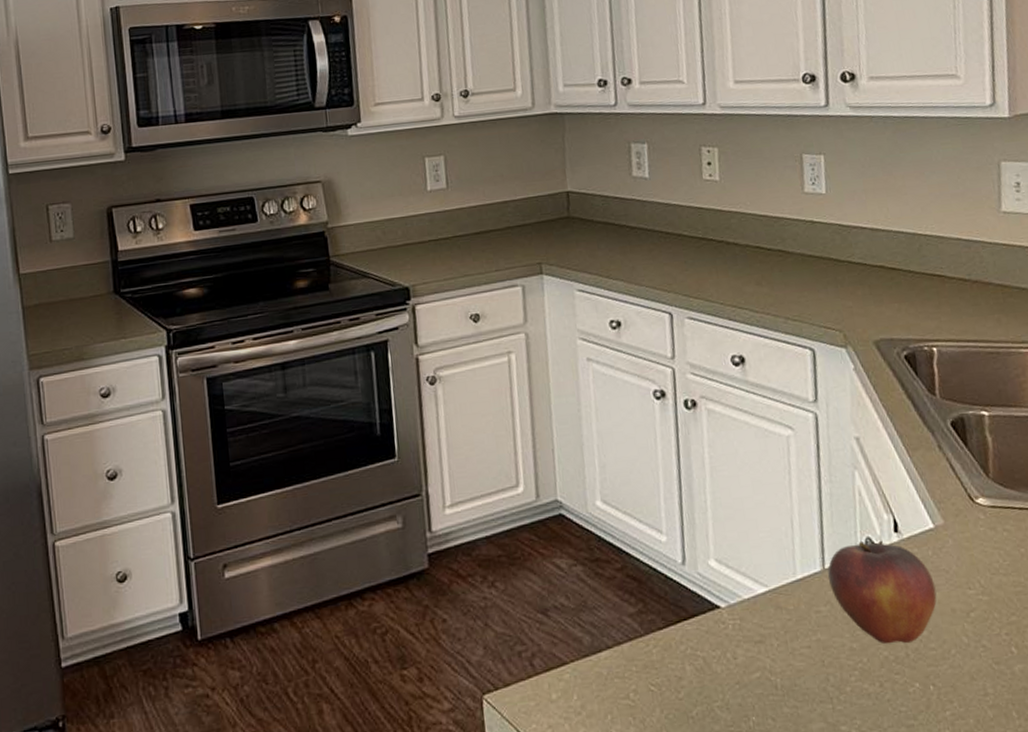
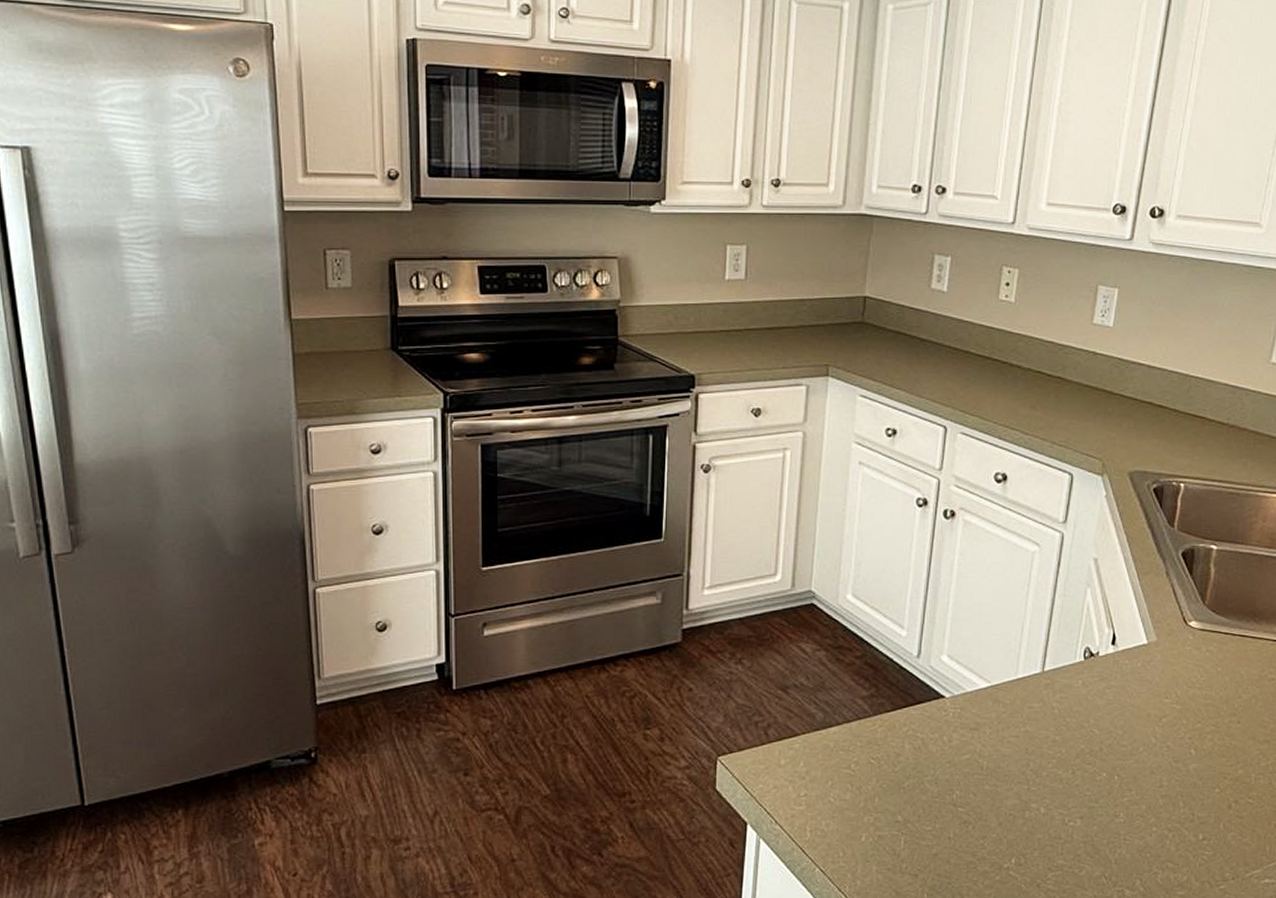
fruit: present [827,540,937,644] -> none [1046,649,1137,740]

